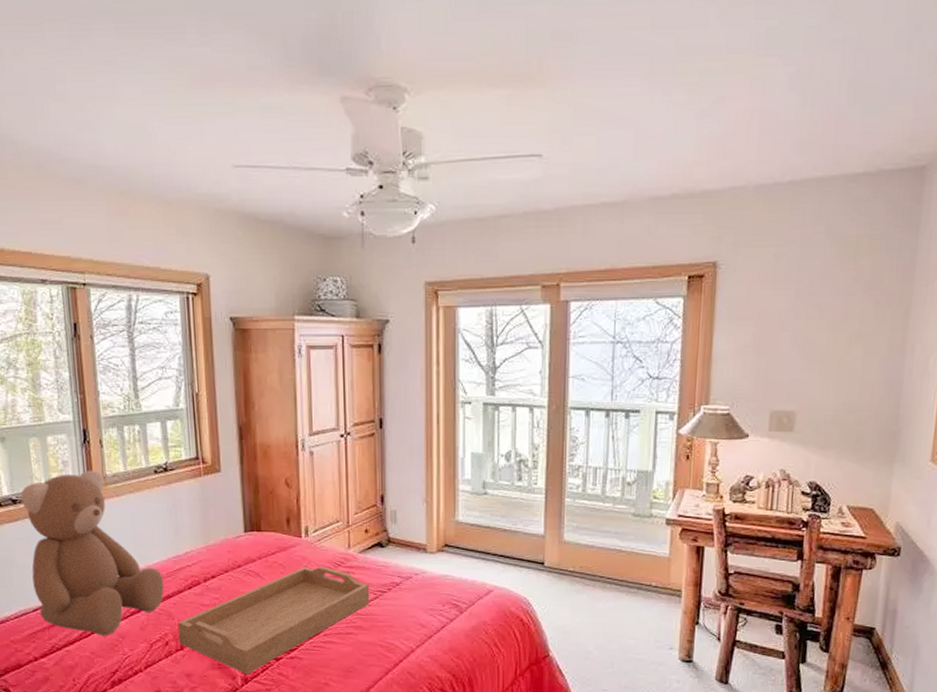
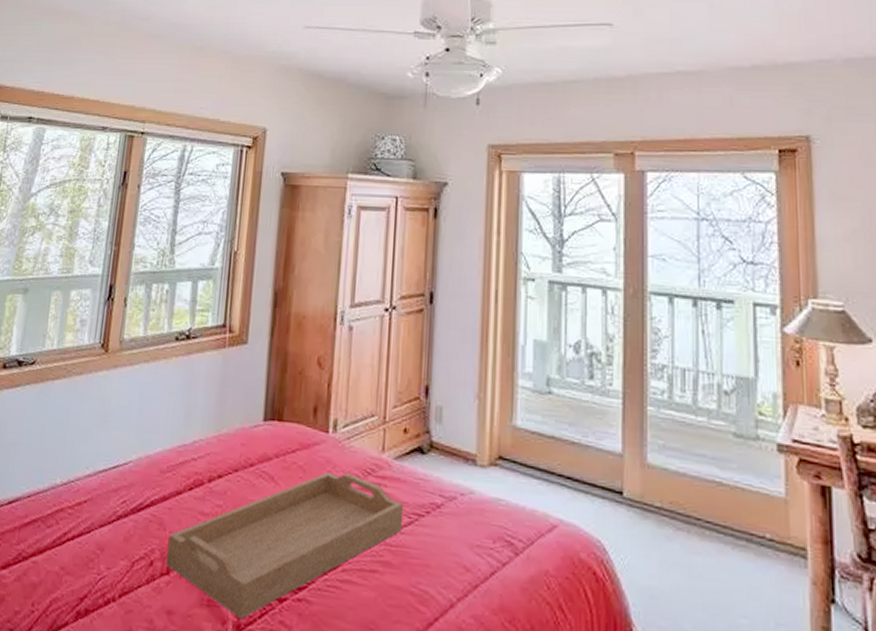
teddy bear: present [21,470,165,636] -> none [14,332,163,545]

